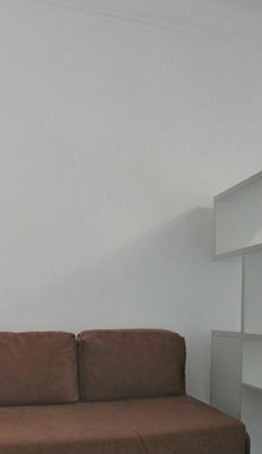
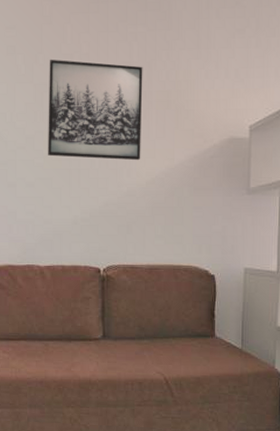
wall art: none [17,126,113,229] -> present [47,59,143,161]

